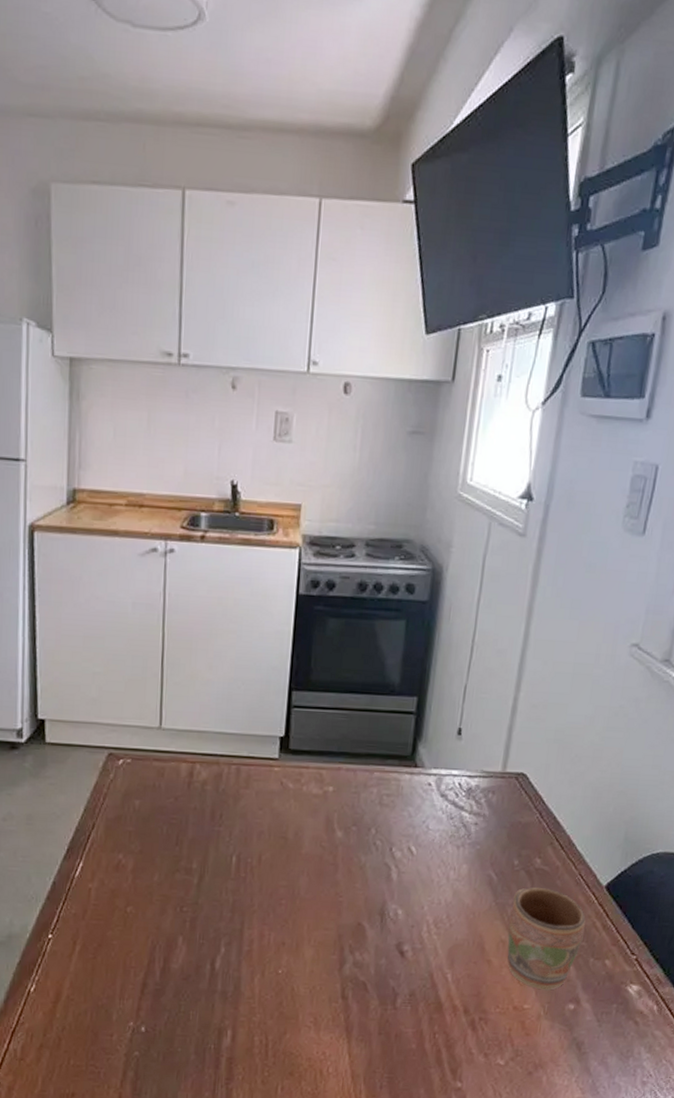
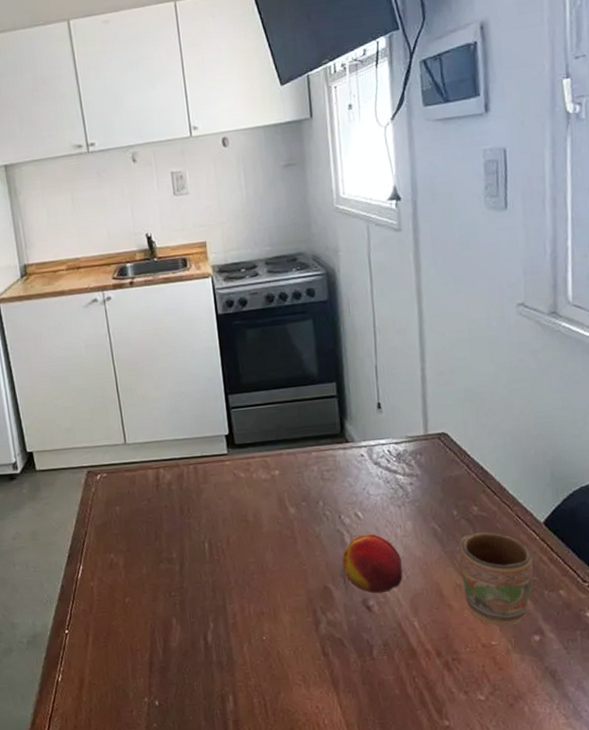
fruit: none [383,872,448,939] -> present [342,533,403,594]

